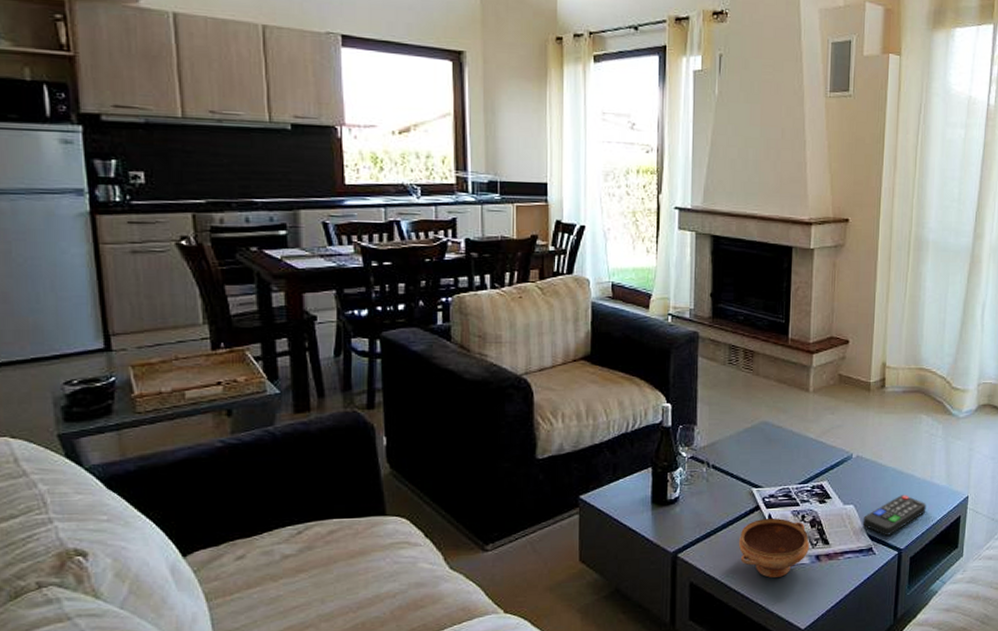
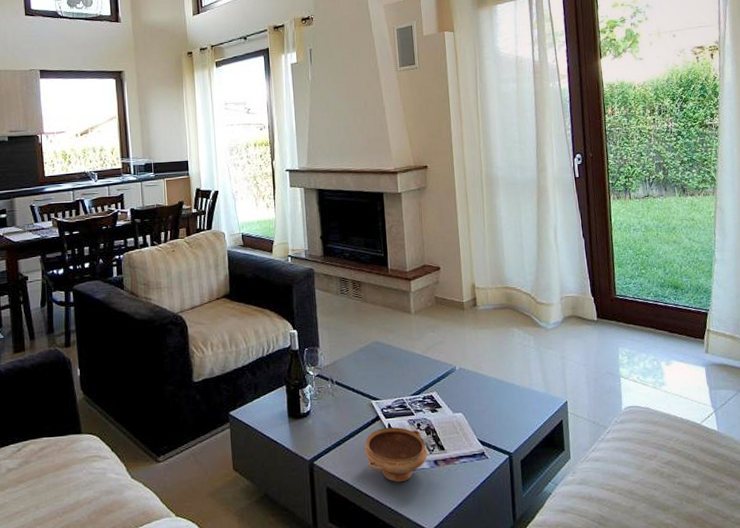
remote control: present [863,495,927,536] -> none [473,402,530,441]

